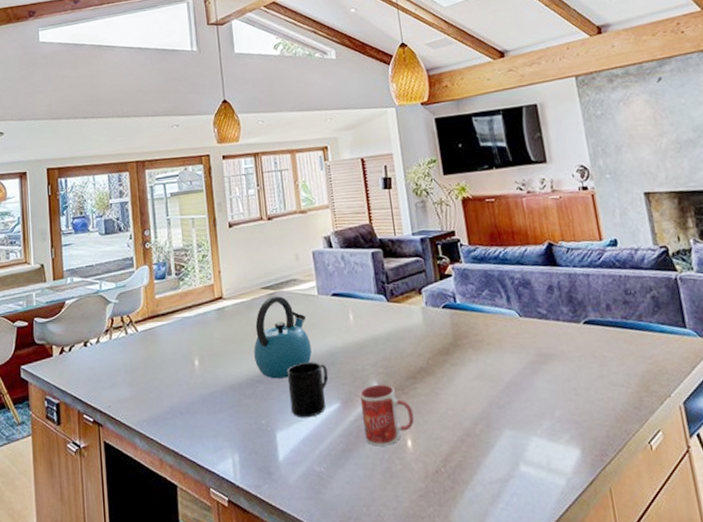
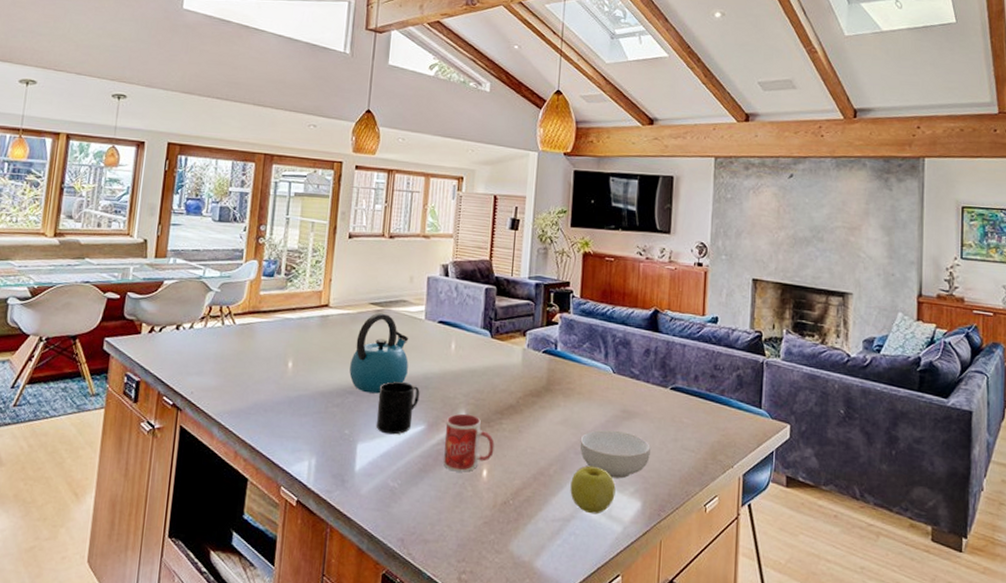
cereal bowl: none [500,376,578,428] -> present [580,429,651,479]
apple: none [500,418,551,470] -> present [570,465,616,514]

